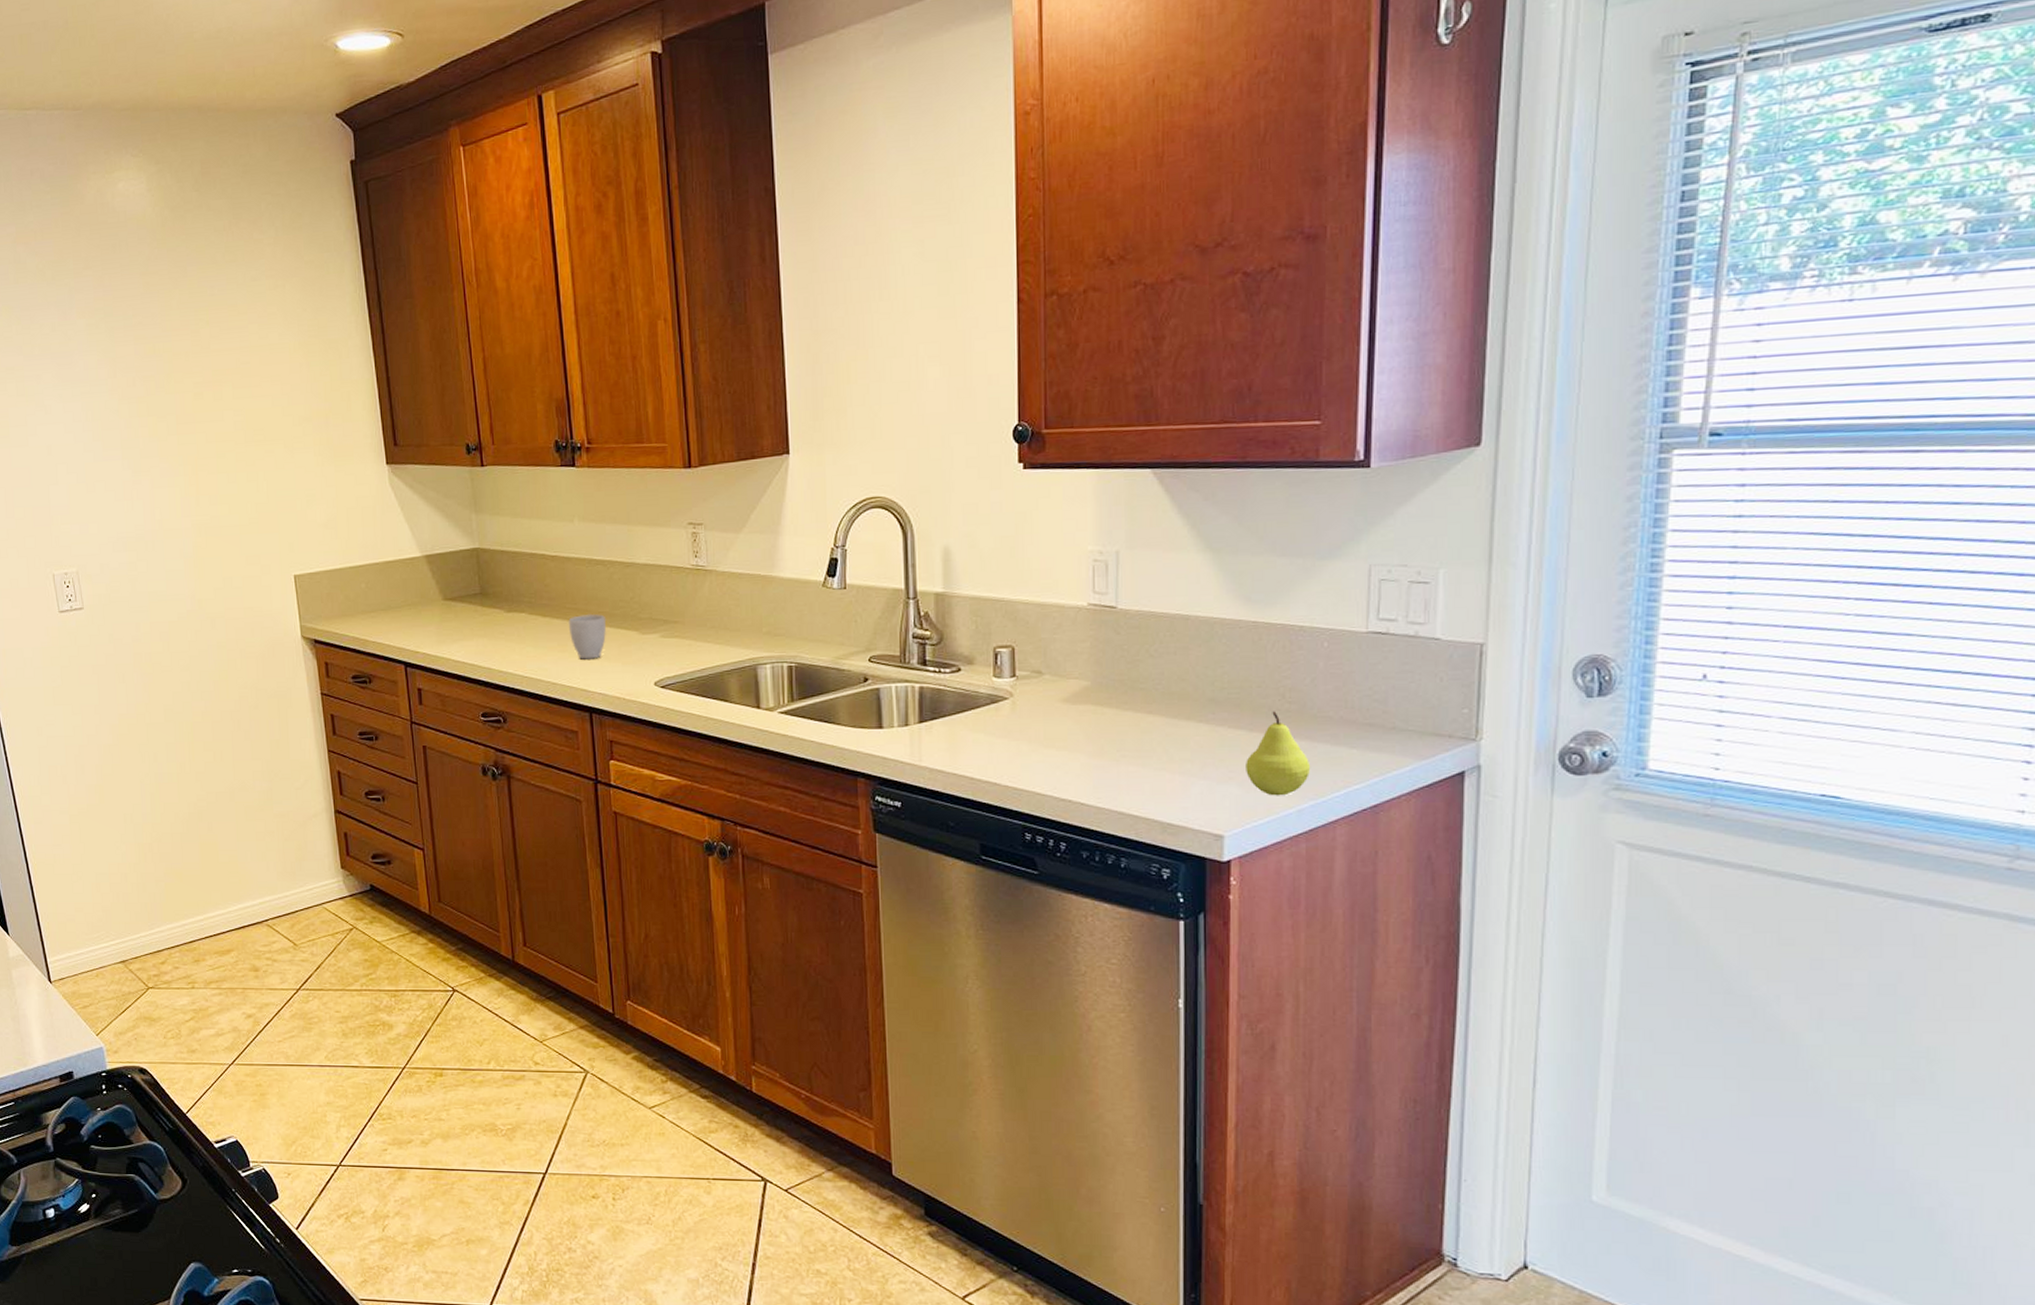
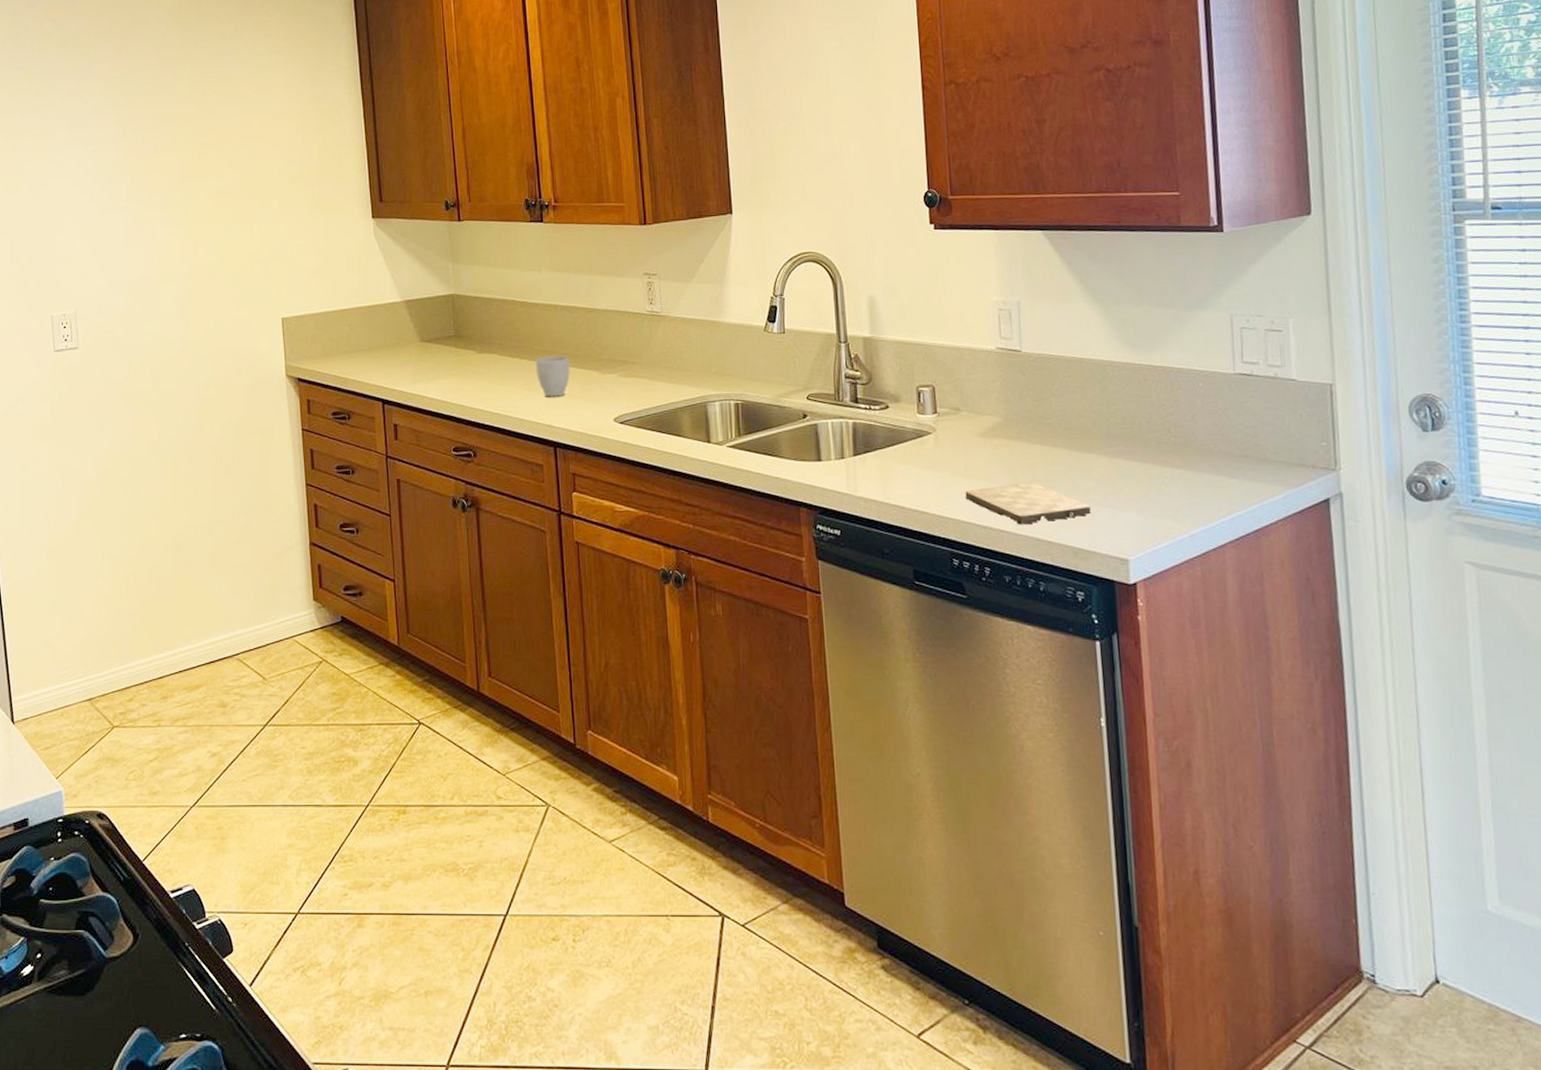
cutting board: none [1042,751,1185,798] -> present [965,482,1091,525]
fruit: present [1246,711,1311,796] -> none [1142,444,1199,522]

